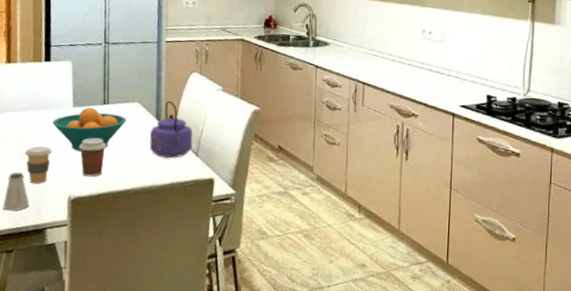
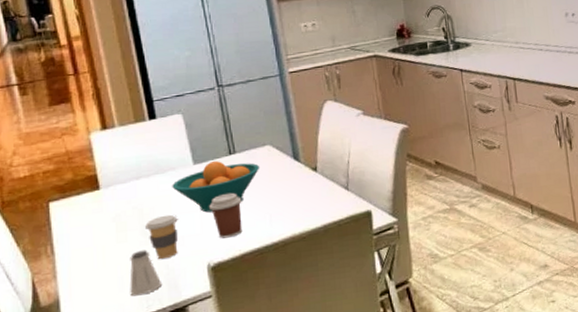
kettle: present [149,101,193,158] -> none [289,137,340,199]

